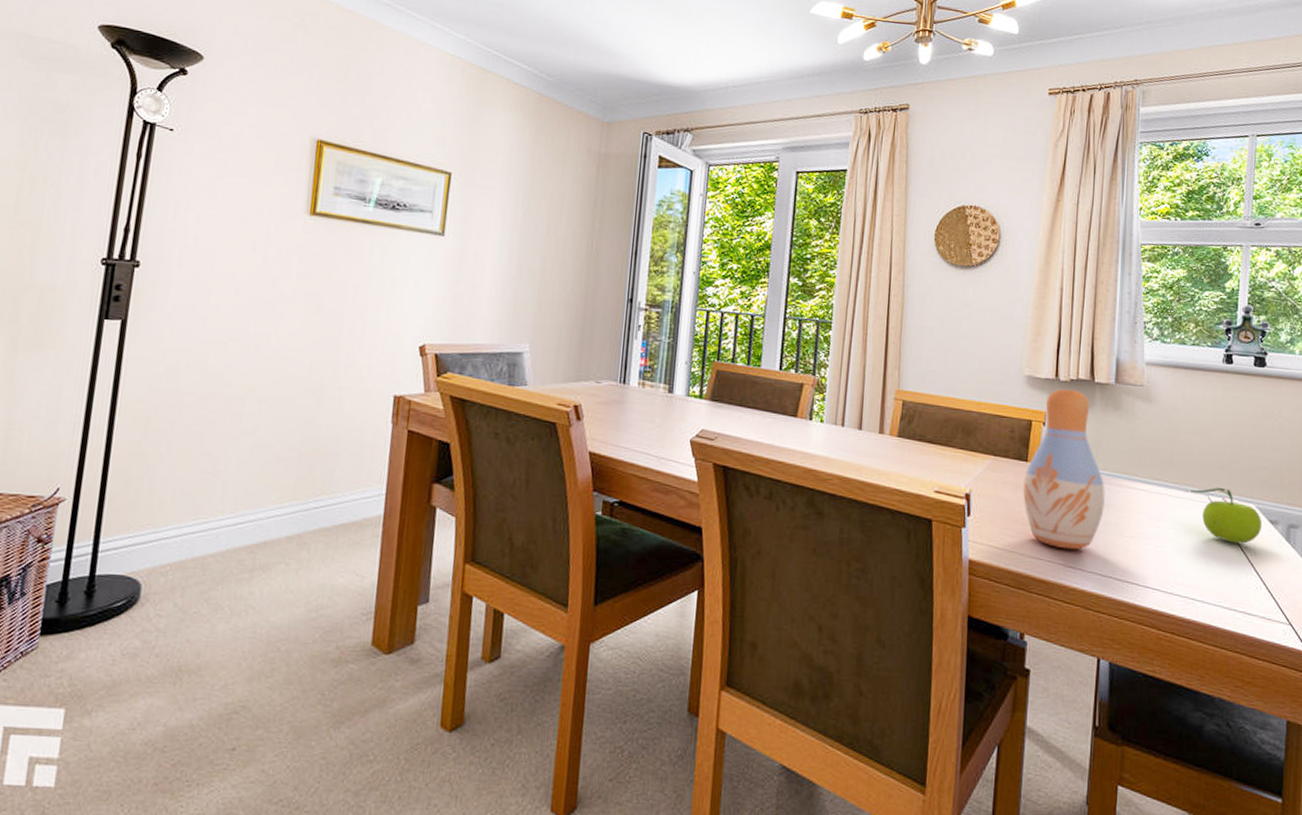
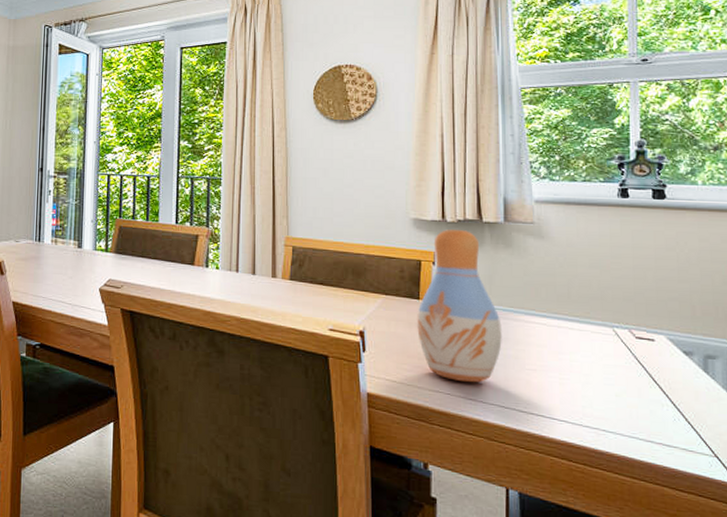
fruit: present [1186,488,1263,544] -> none [588,320,676,375]

